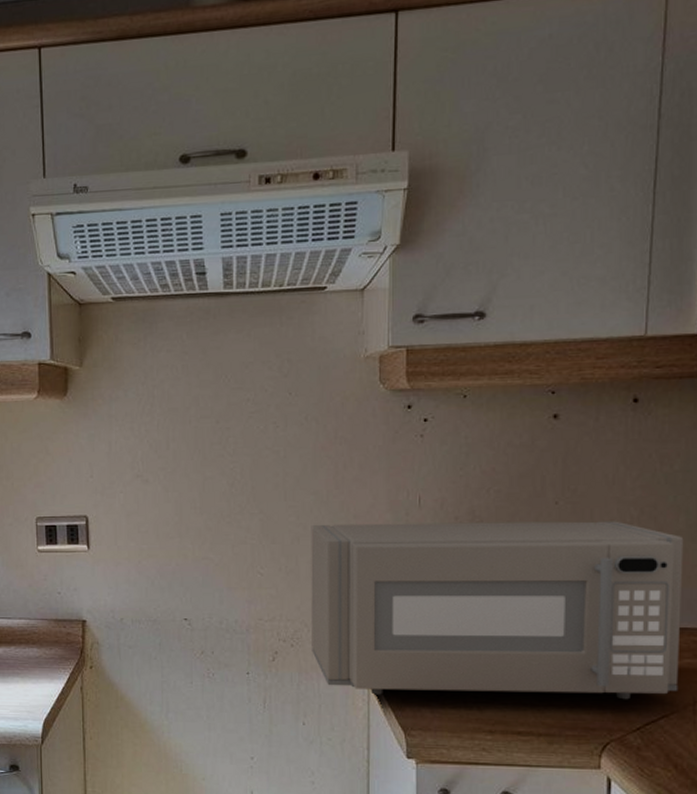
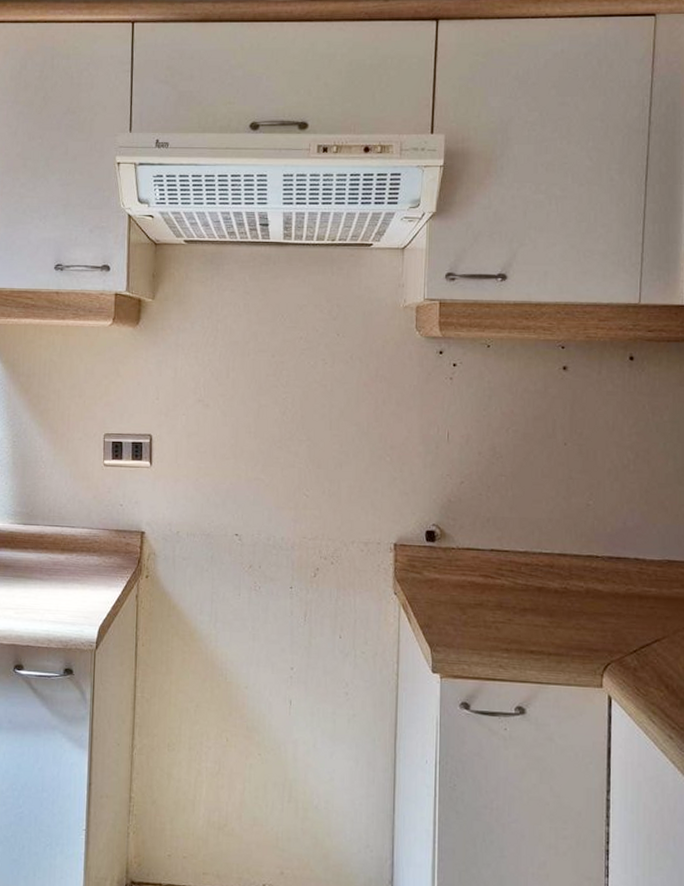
microwave: present [311,521,684,700] -> none [349,453,672,624]

